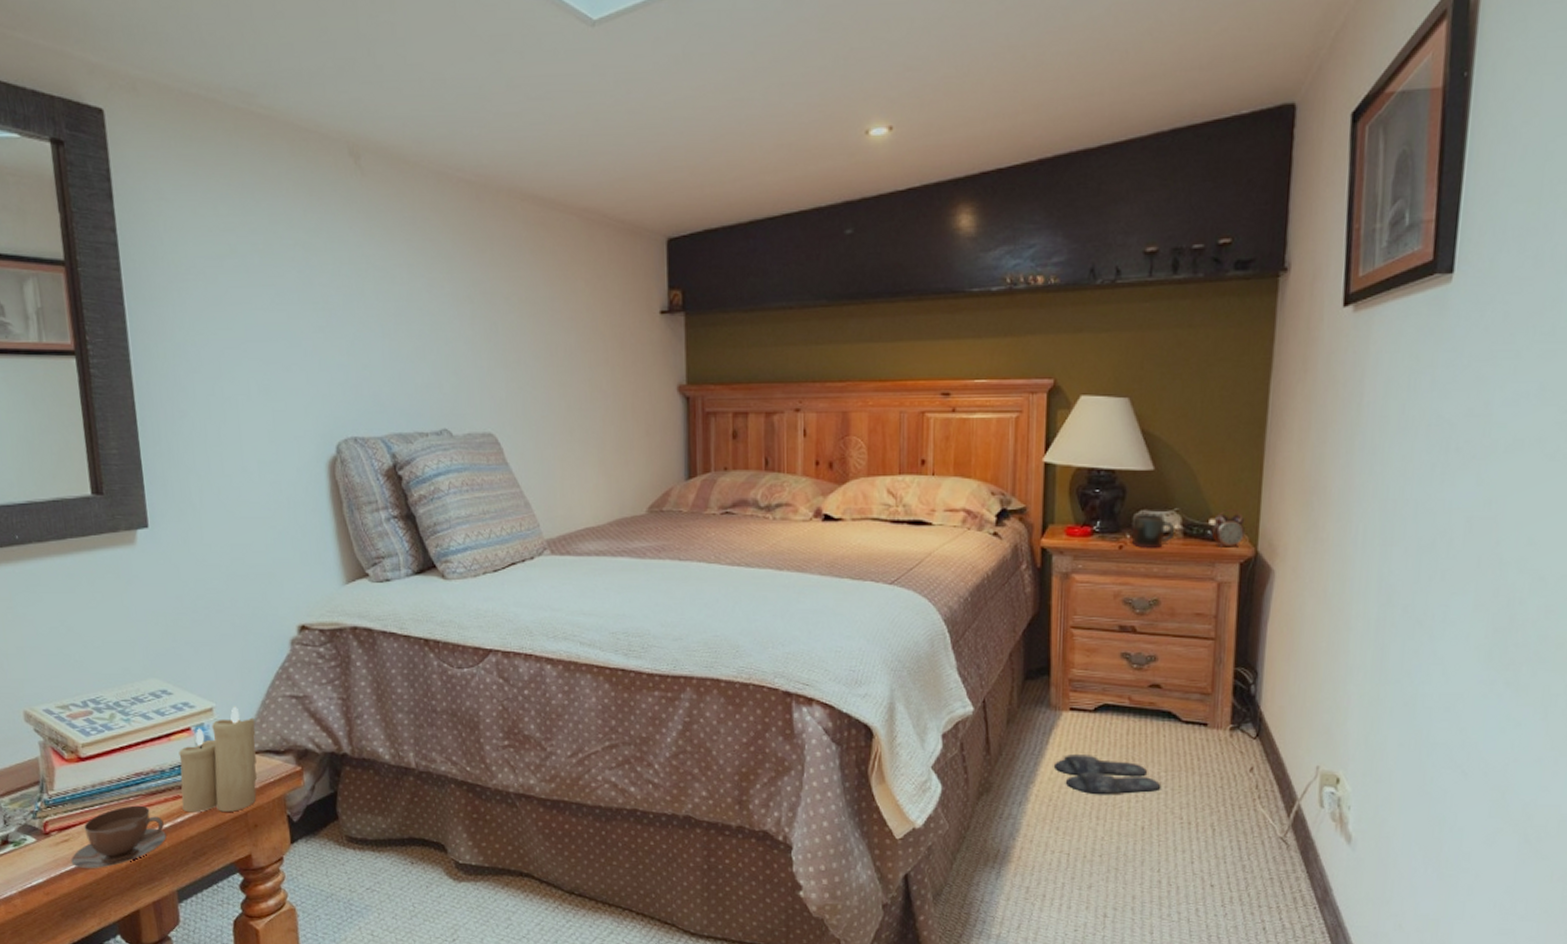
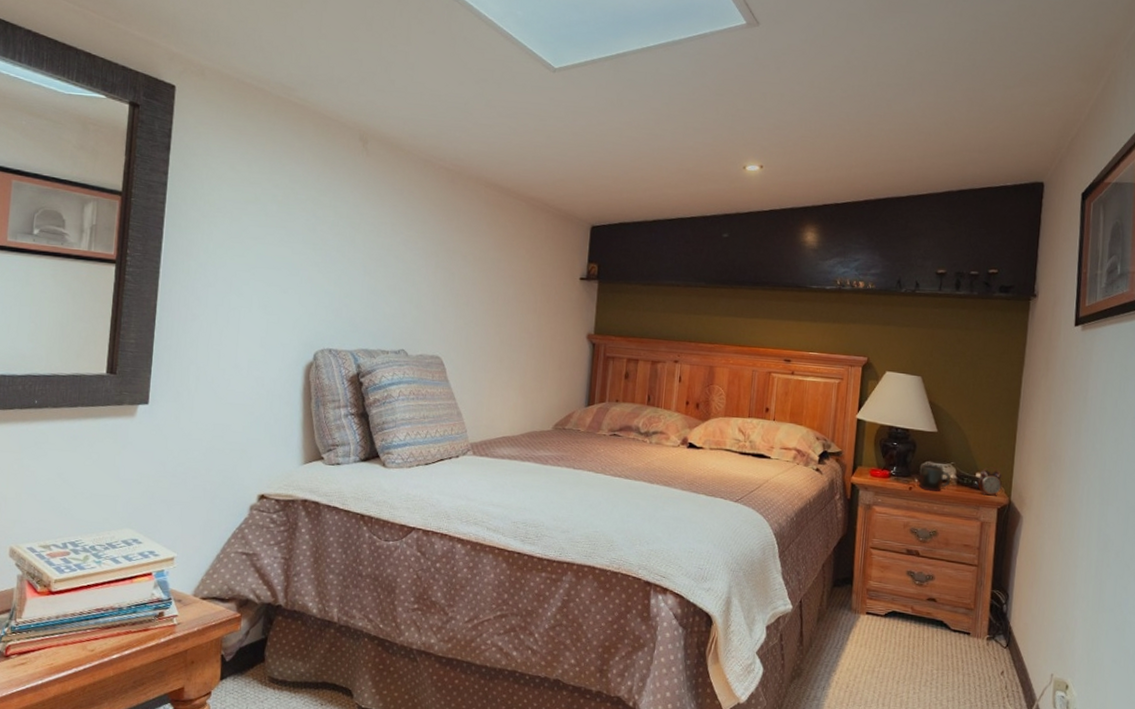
teacup: present [71,805,167,868] -> none [23,636,113,691]
candle: present [179,706,258,813] -> none [131,557,208,649]
slippers: present [1055,753,1162,794] -> none [852,650,934,686]

